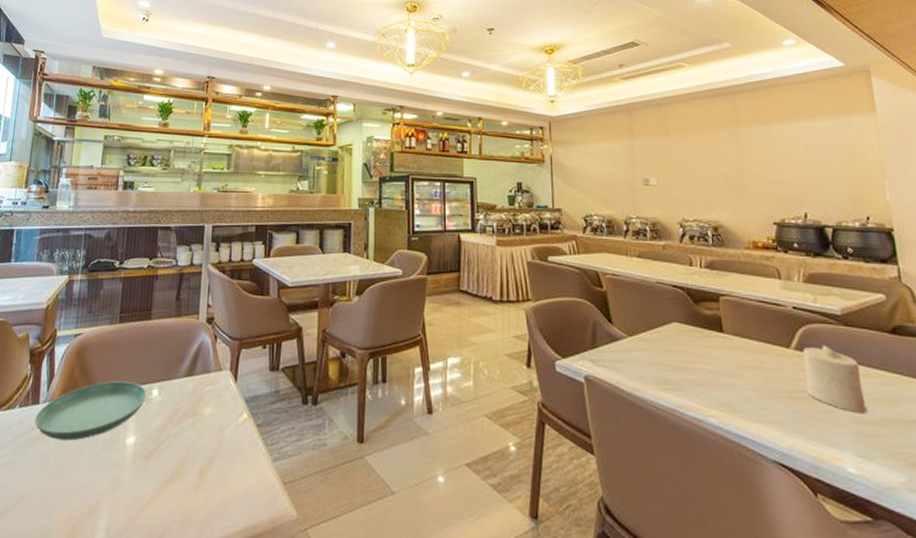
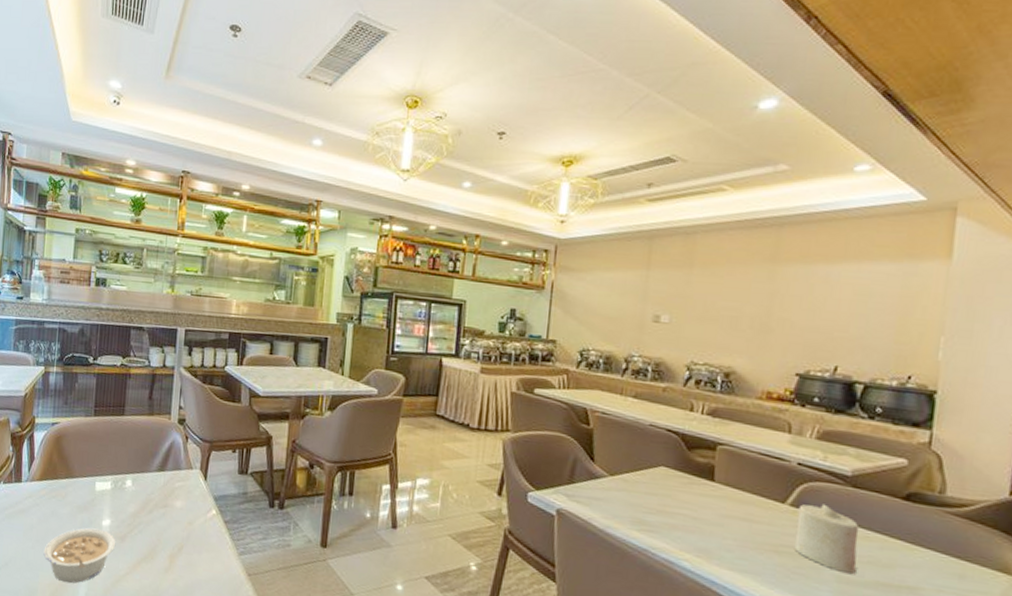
saucer: present [35,381,147,441] -> none [18,468,121,517]
legume: none [60,448,141,517] -> present [43,528,116,584]

